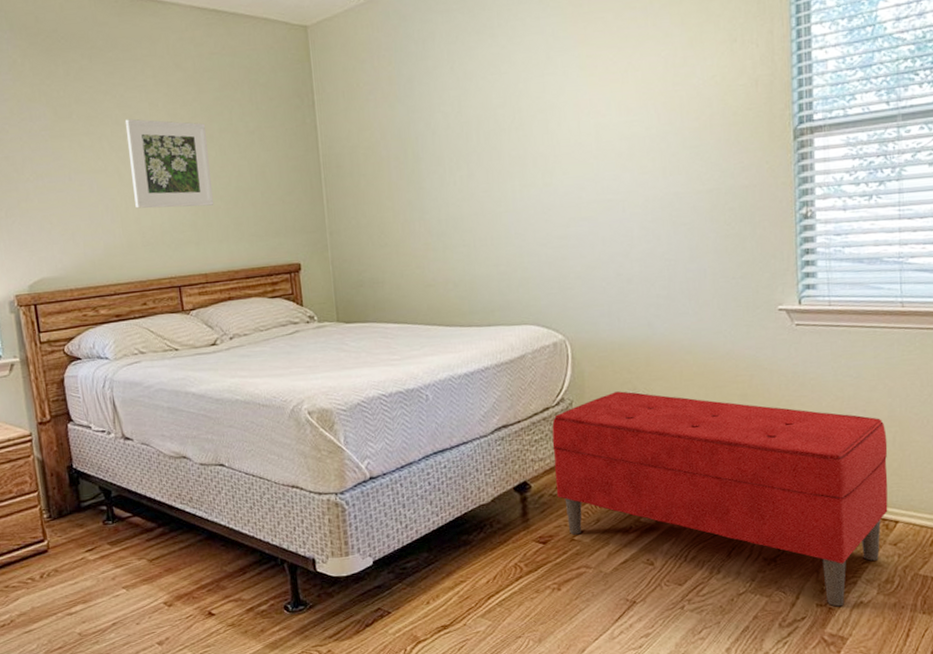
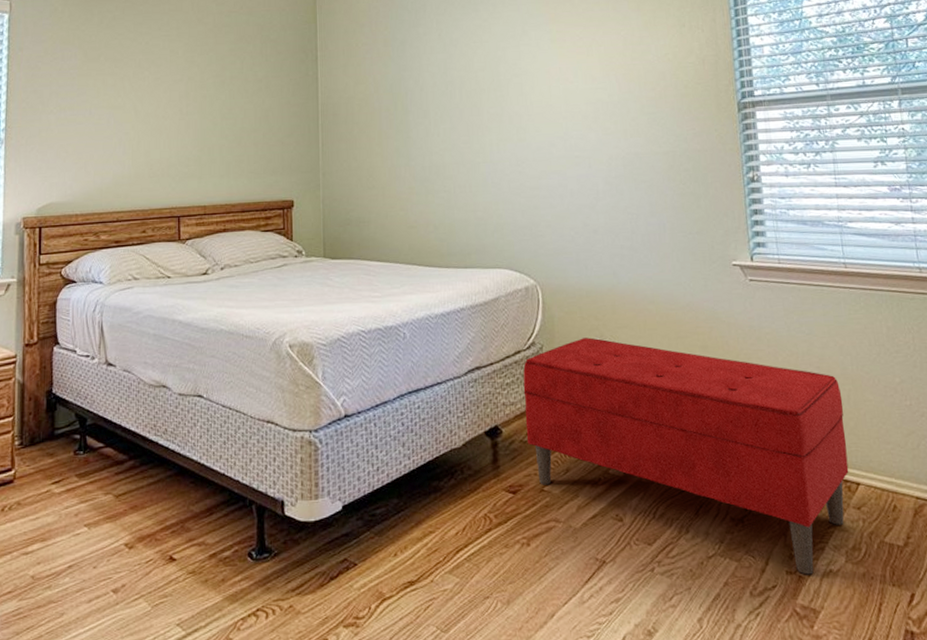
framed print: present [124,119,214,209] -> none [146,63,219,144]

